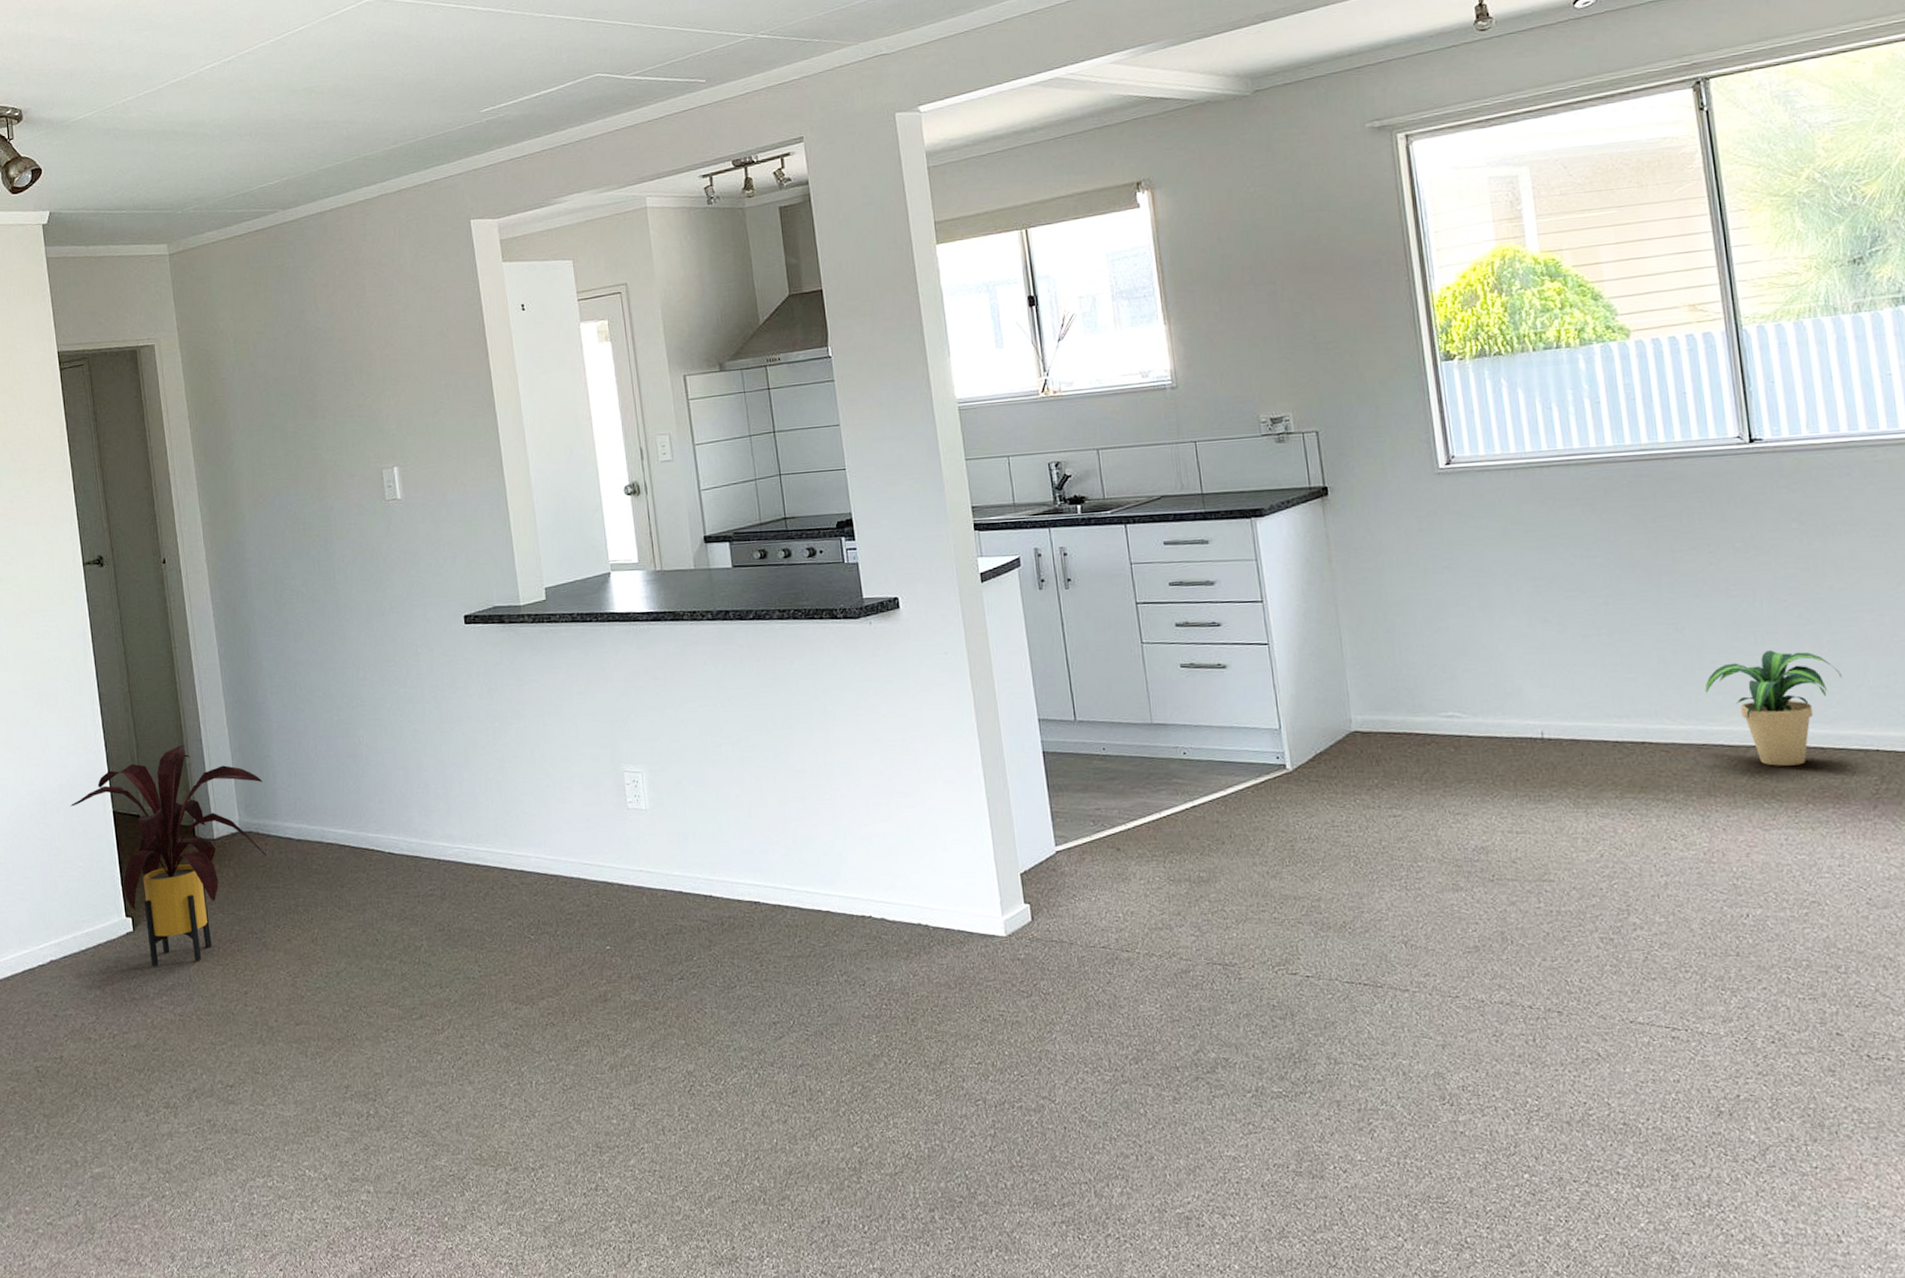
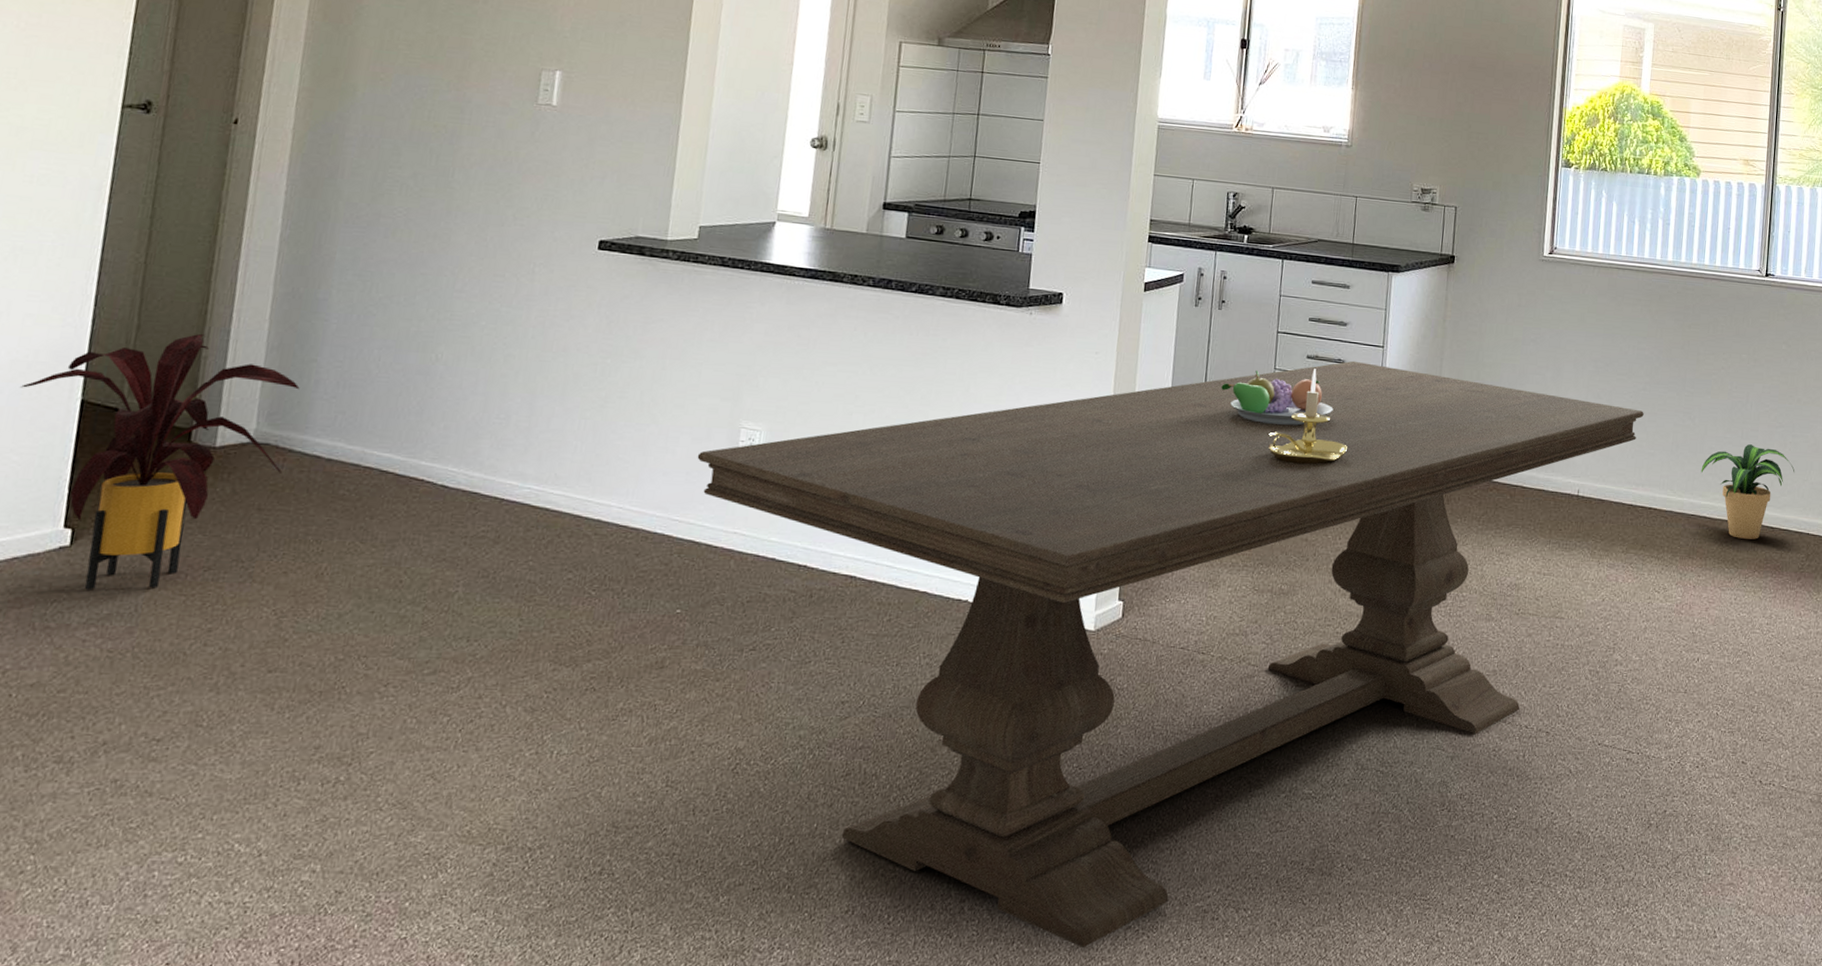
dining table: none [591,621,1612,1256] -> present [697,360,1644,949]
fruit bowl: none [1086,647,1218,703] -> present [1221,370,1334,426]
candle holder: none [1150,636,1244,742] -> present [1268,368,1347,465]

